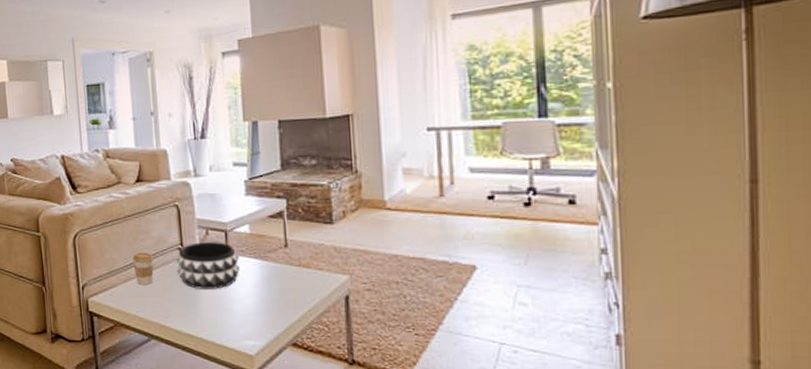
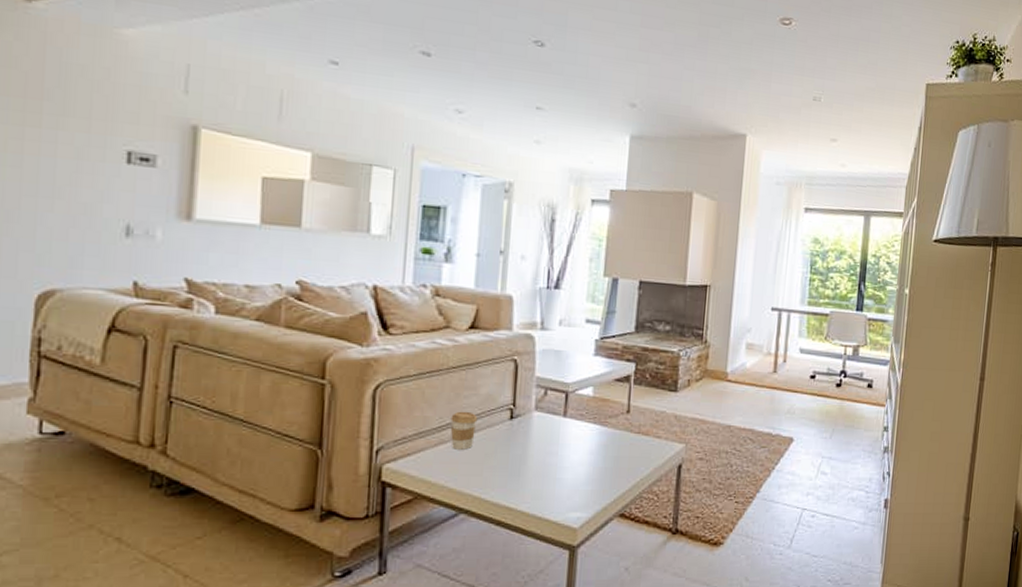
decorative bowl: present [176,242,240,289] -> none [503,403,577,456]

